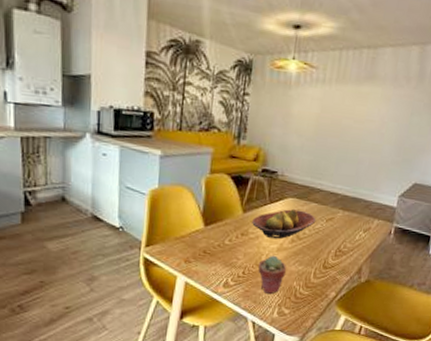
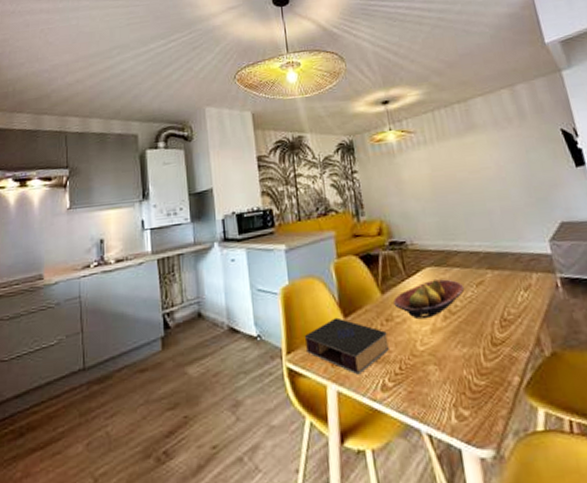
book: none [164,224,240,272] -> present [304,317,389,375]
potted succulent: present [258,255,287,294] -> none [414,339,451,392]

